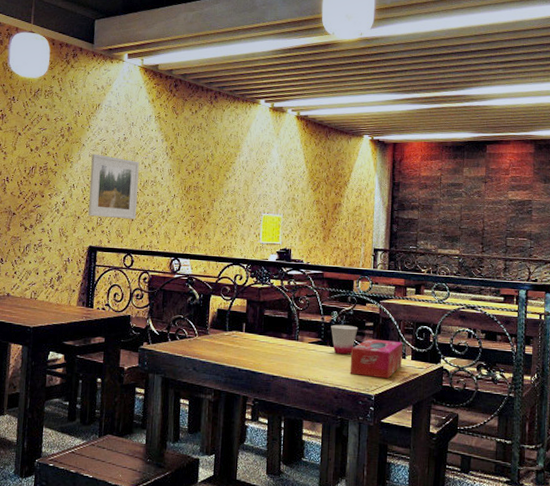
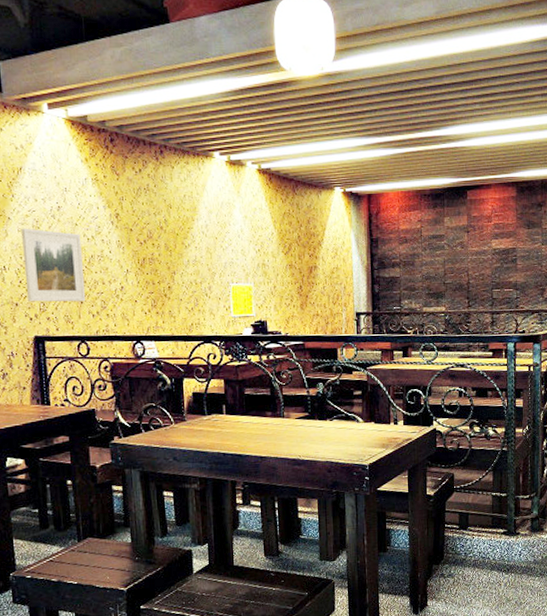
cup: present [331,324,358,355] -> none [317,396,347,427]
tissue box: present [350,338,402,379] -> none [340,407,394,447]

